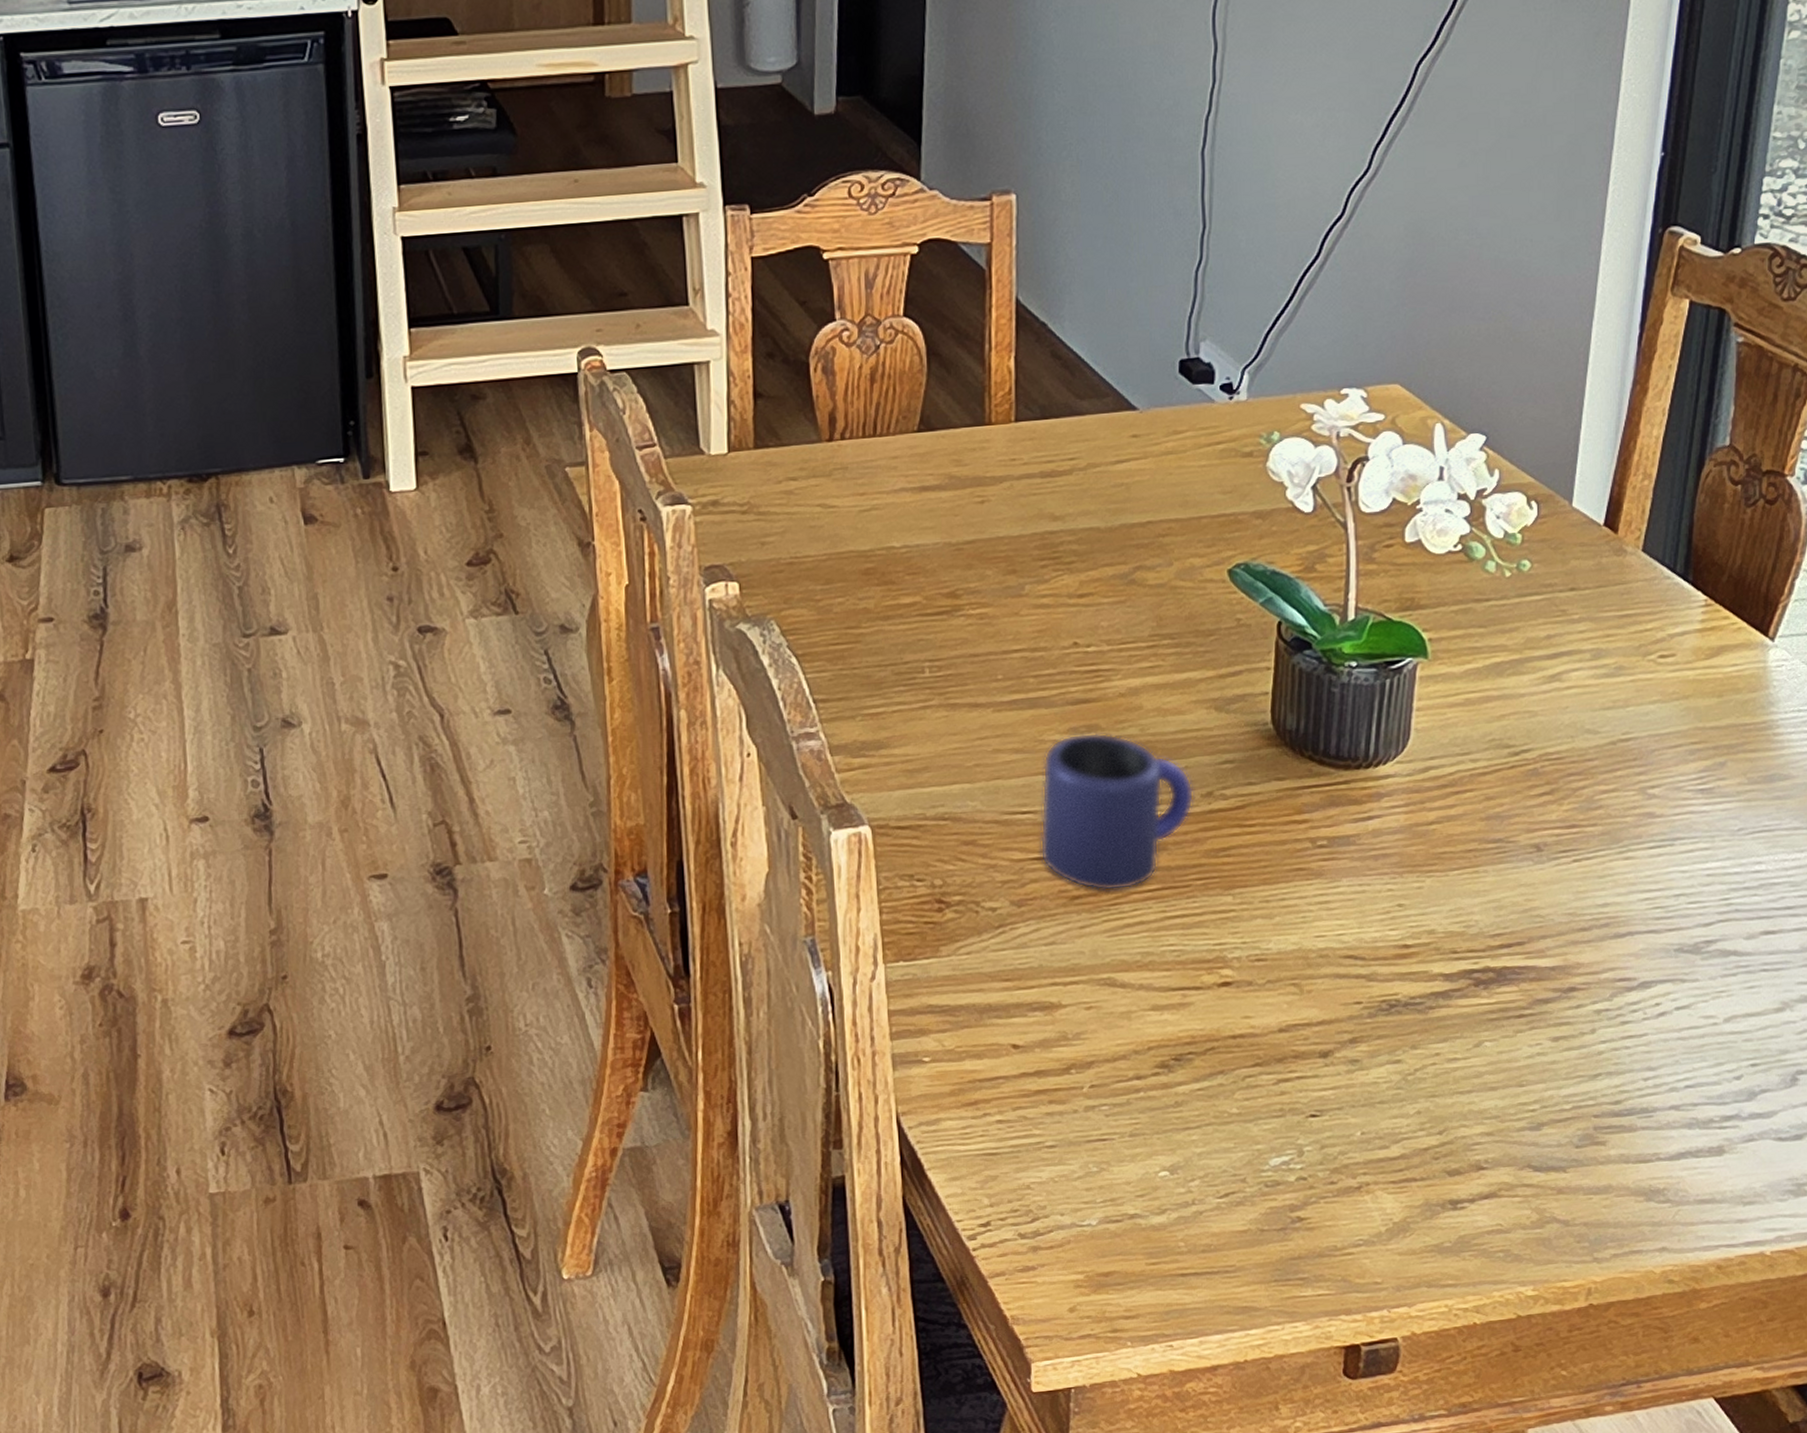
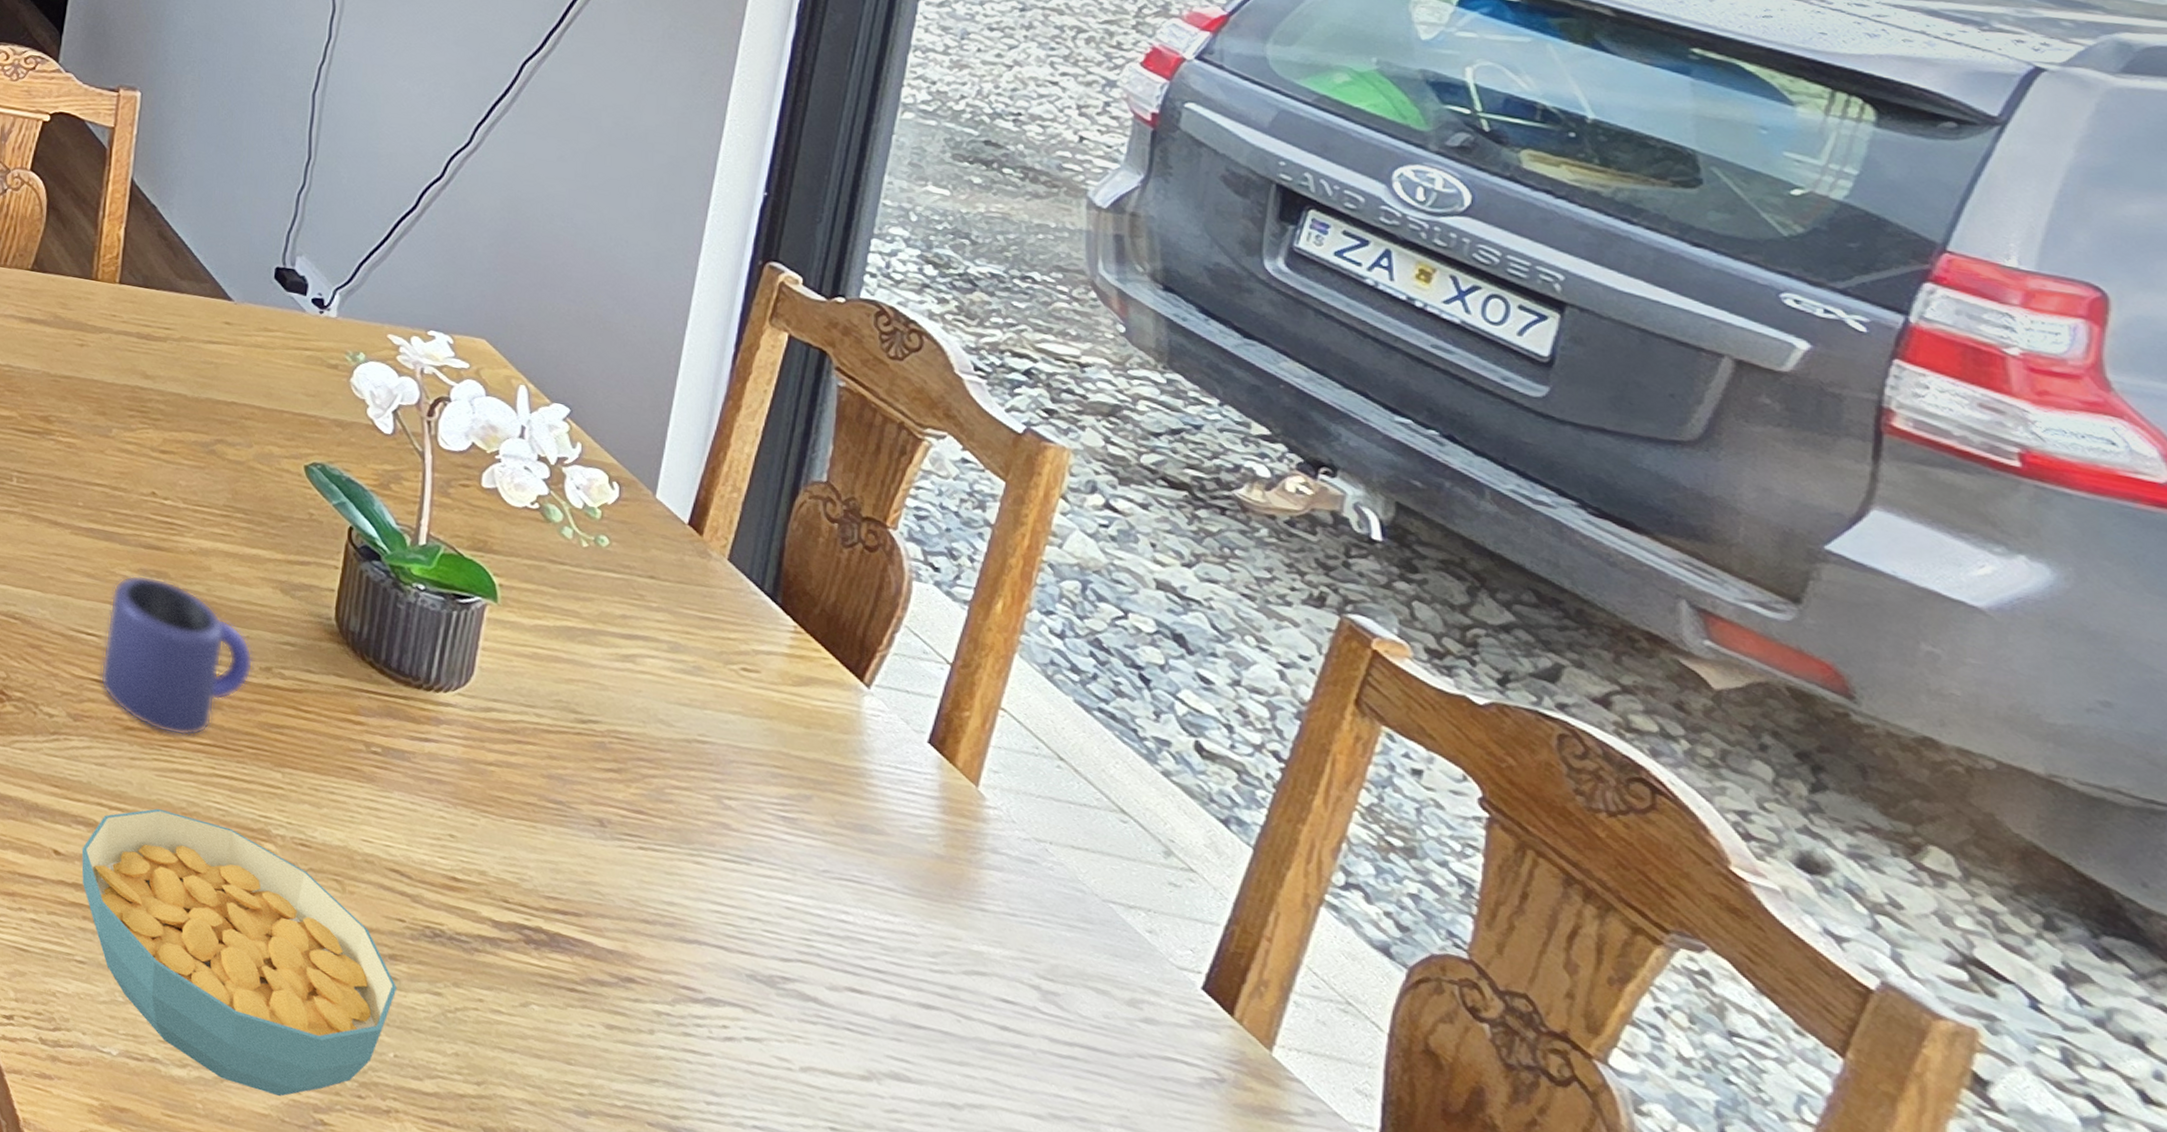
cereal bowl: none [1040,966,1360,1211] -> present [81,808,398,1097]

